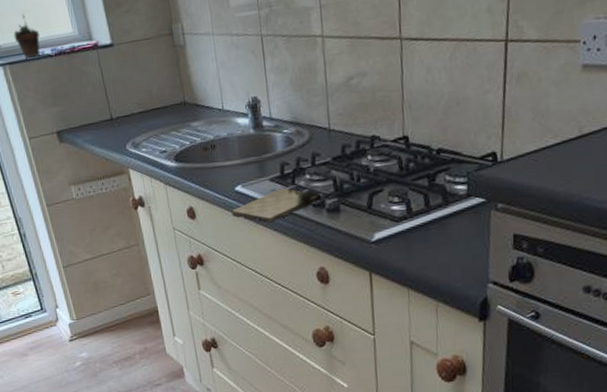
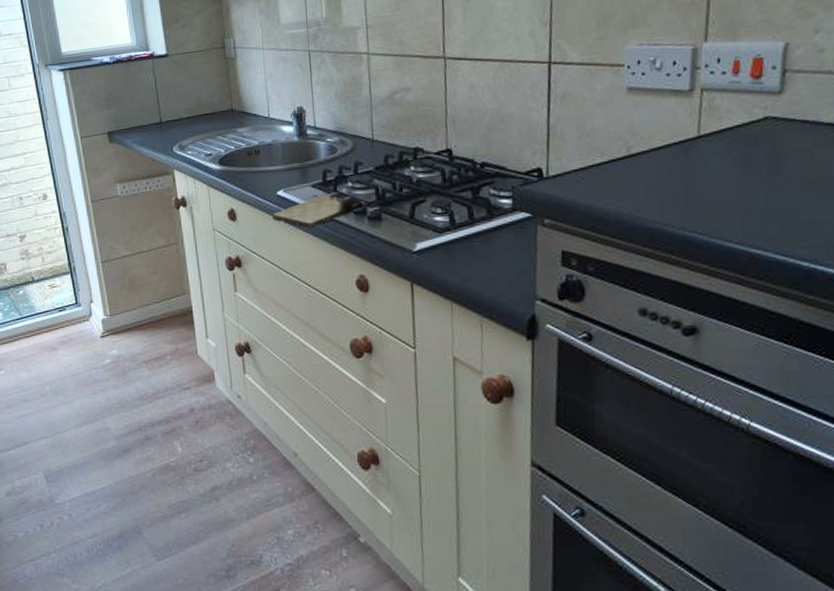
succulent plant: present [13,14,41,58] -> none [76,25,100,65]

